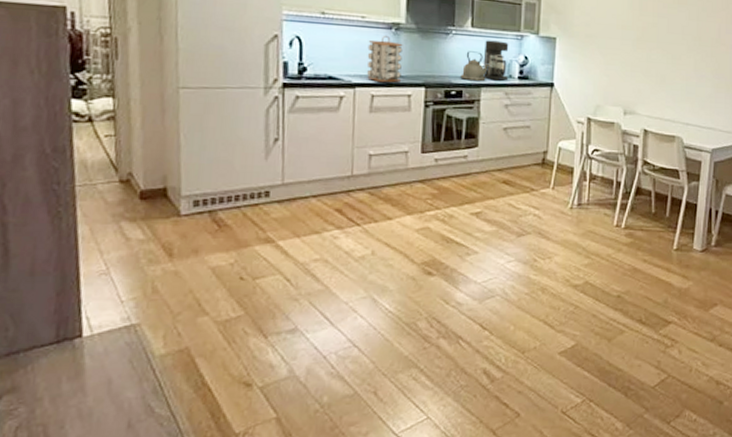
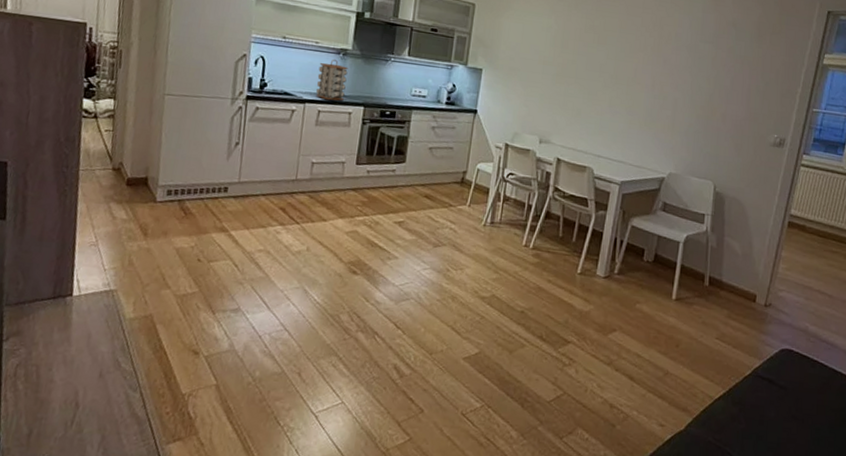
kettle: present [460,51,490,82] -> none [395,77,422,105]
coffee maker: present [482,40,509,81] -> none [414,68,440,106]

